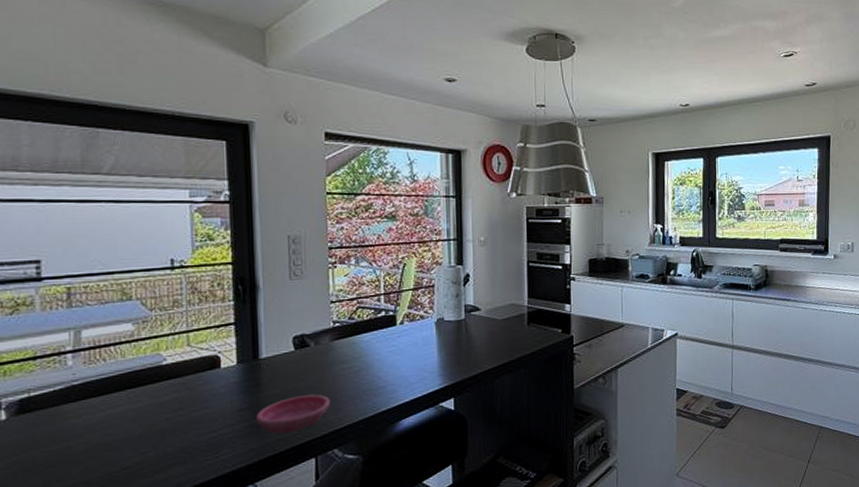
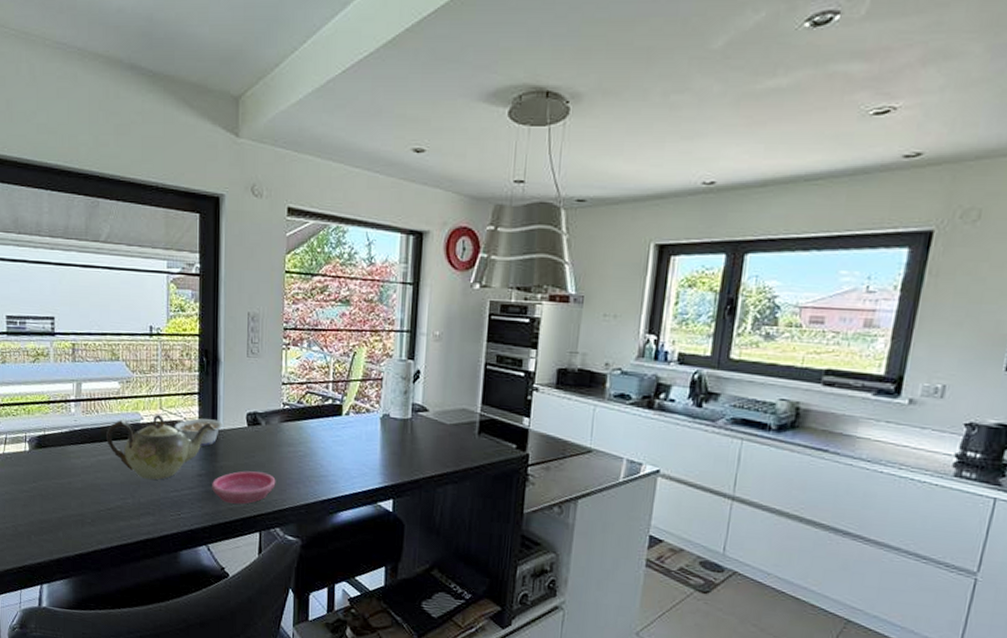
teapot: none [118,352,257,425] -> present [106,415,216,480]
legume: none [206,348,267,380] -> present [174,418,224,447]

